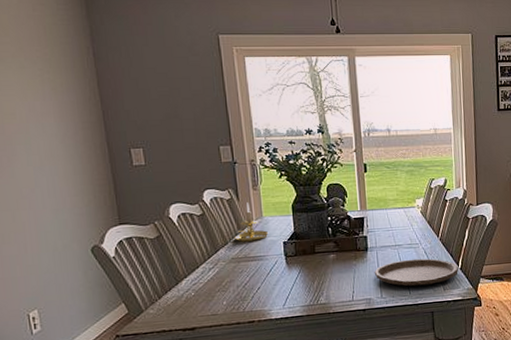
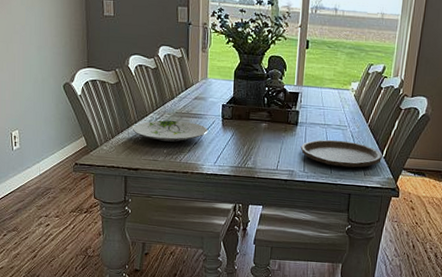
plate: none [183,266,271,293] -> present [133,120,208,143]
candle holder: present [233,202,269,242] -> none [179,63,211,100]

